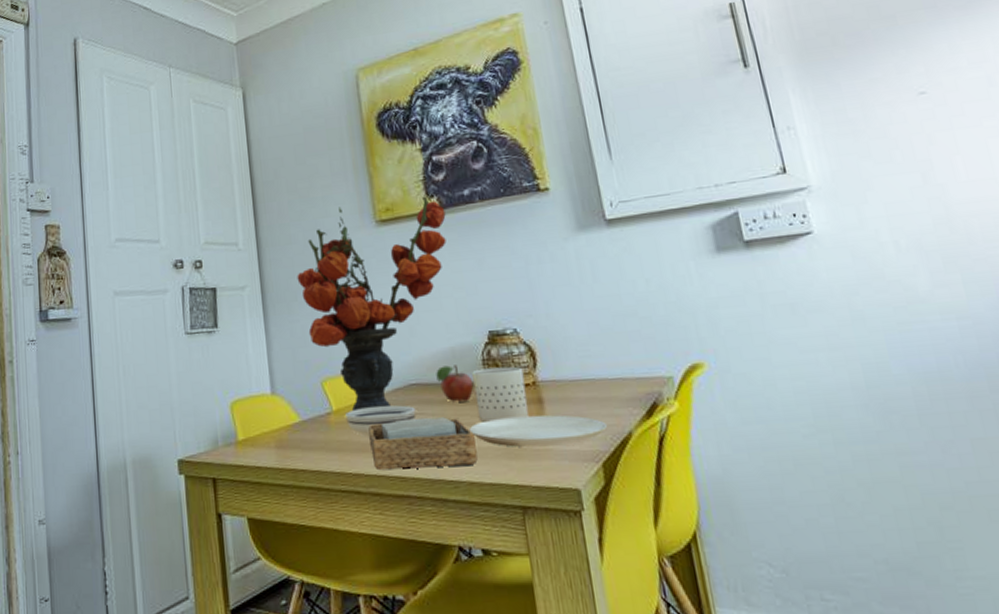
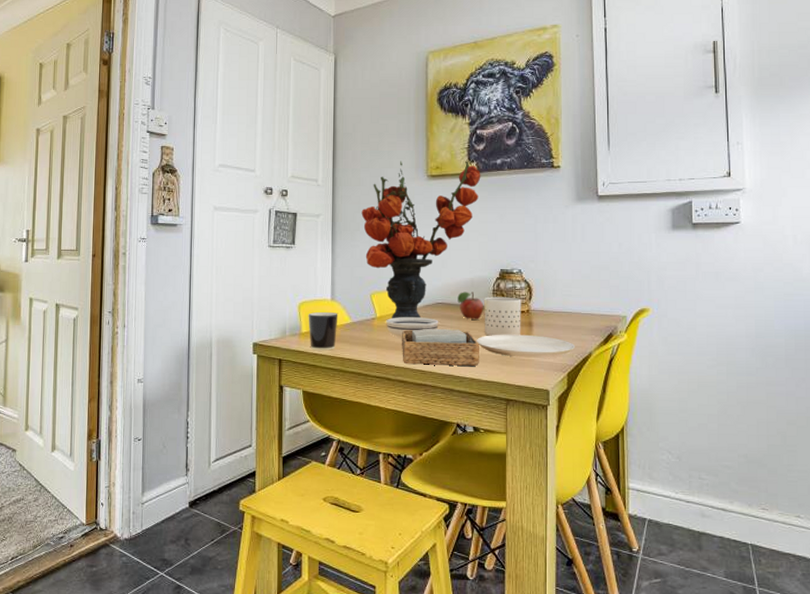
mug: none [244,410,284,464] -> present [308,311,338,351]

